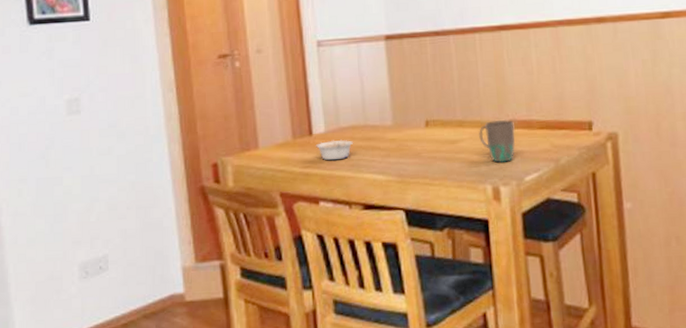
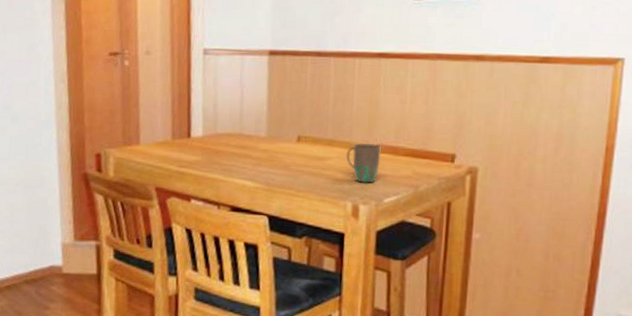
legume: present [315,139,354,161] -> none [192,144,228,164]

